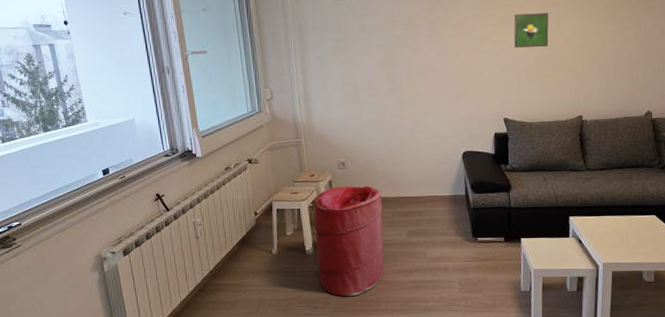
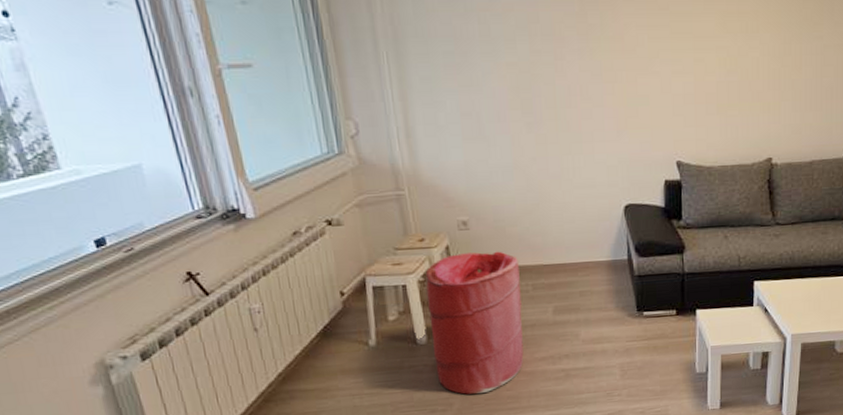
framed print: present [514,13,549,48] -> none [690,25,735,70]

